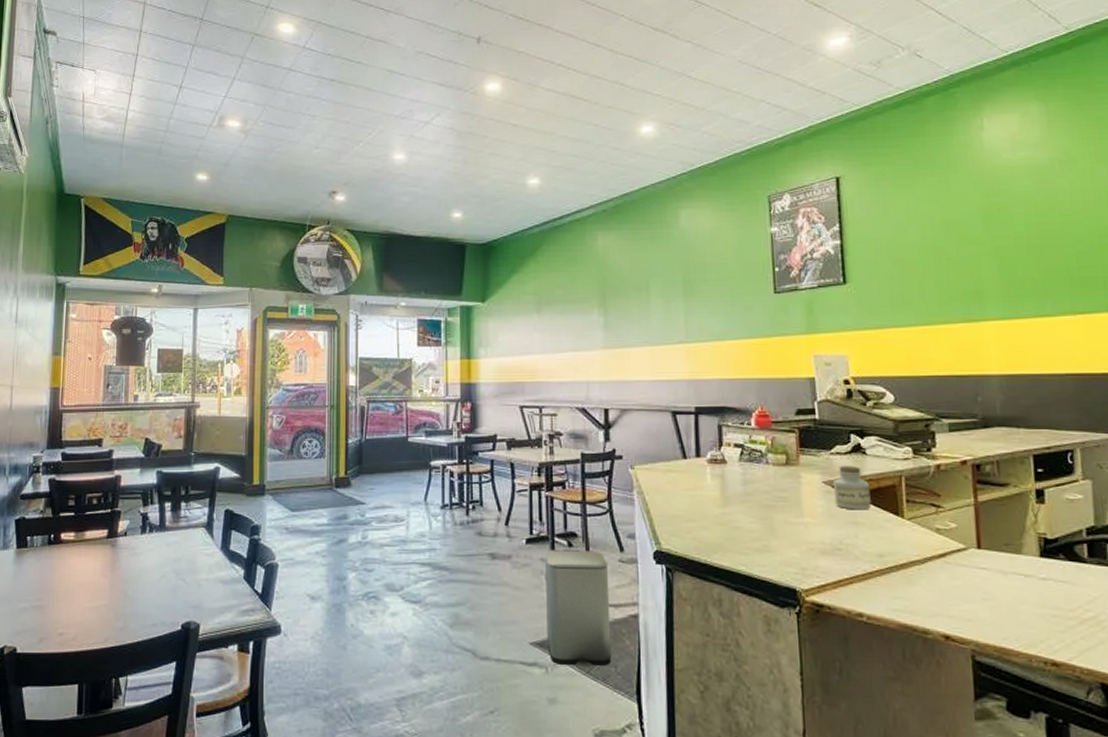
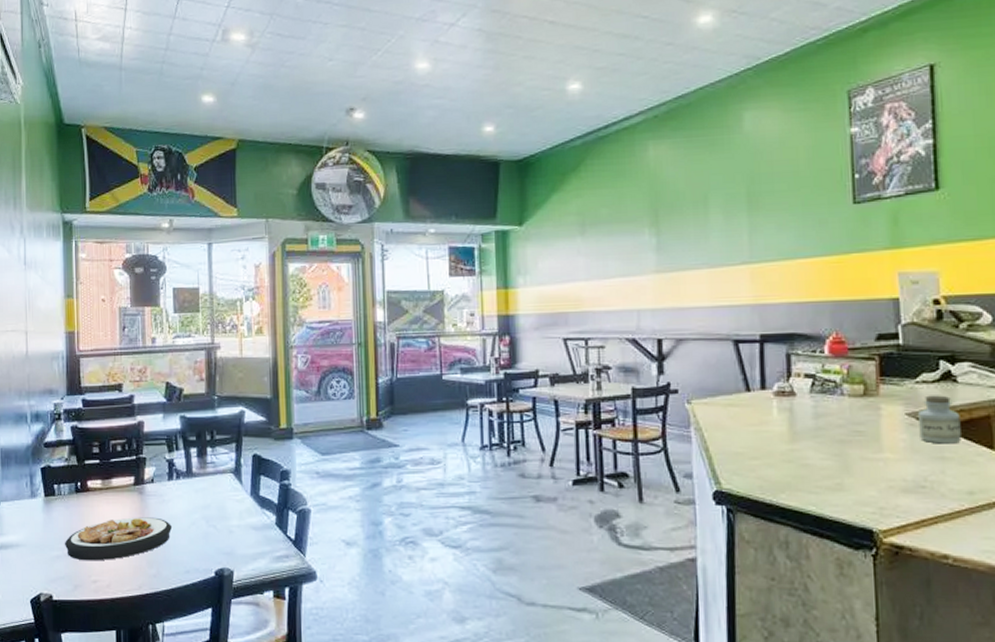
plate: none [32,570,141,614] -> present [64,517,172,561]
pedal bin: present [545,549,612,669] -> none [594,490,667,615]

